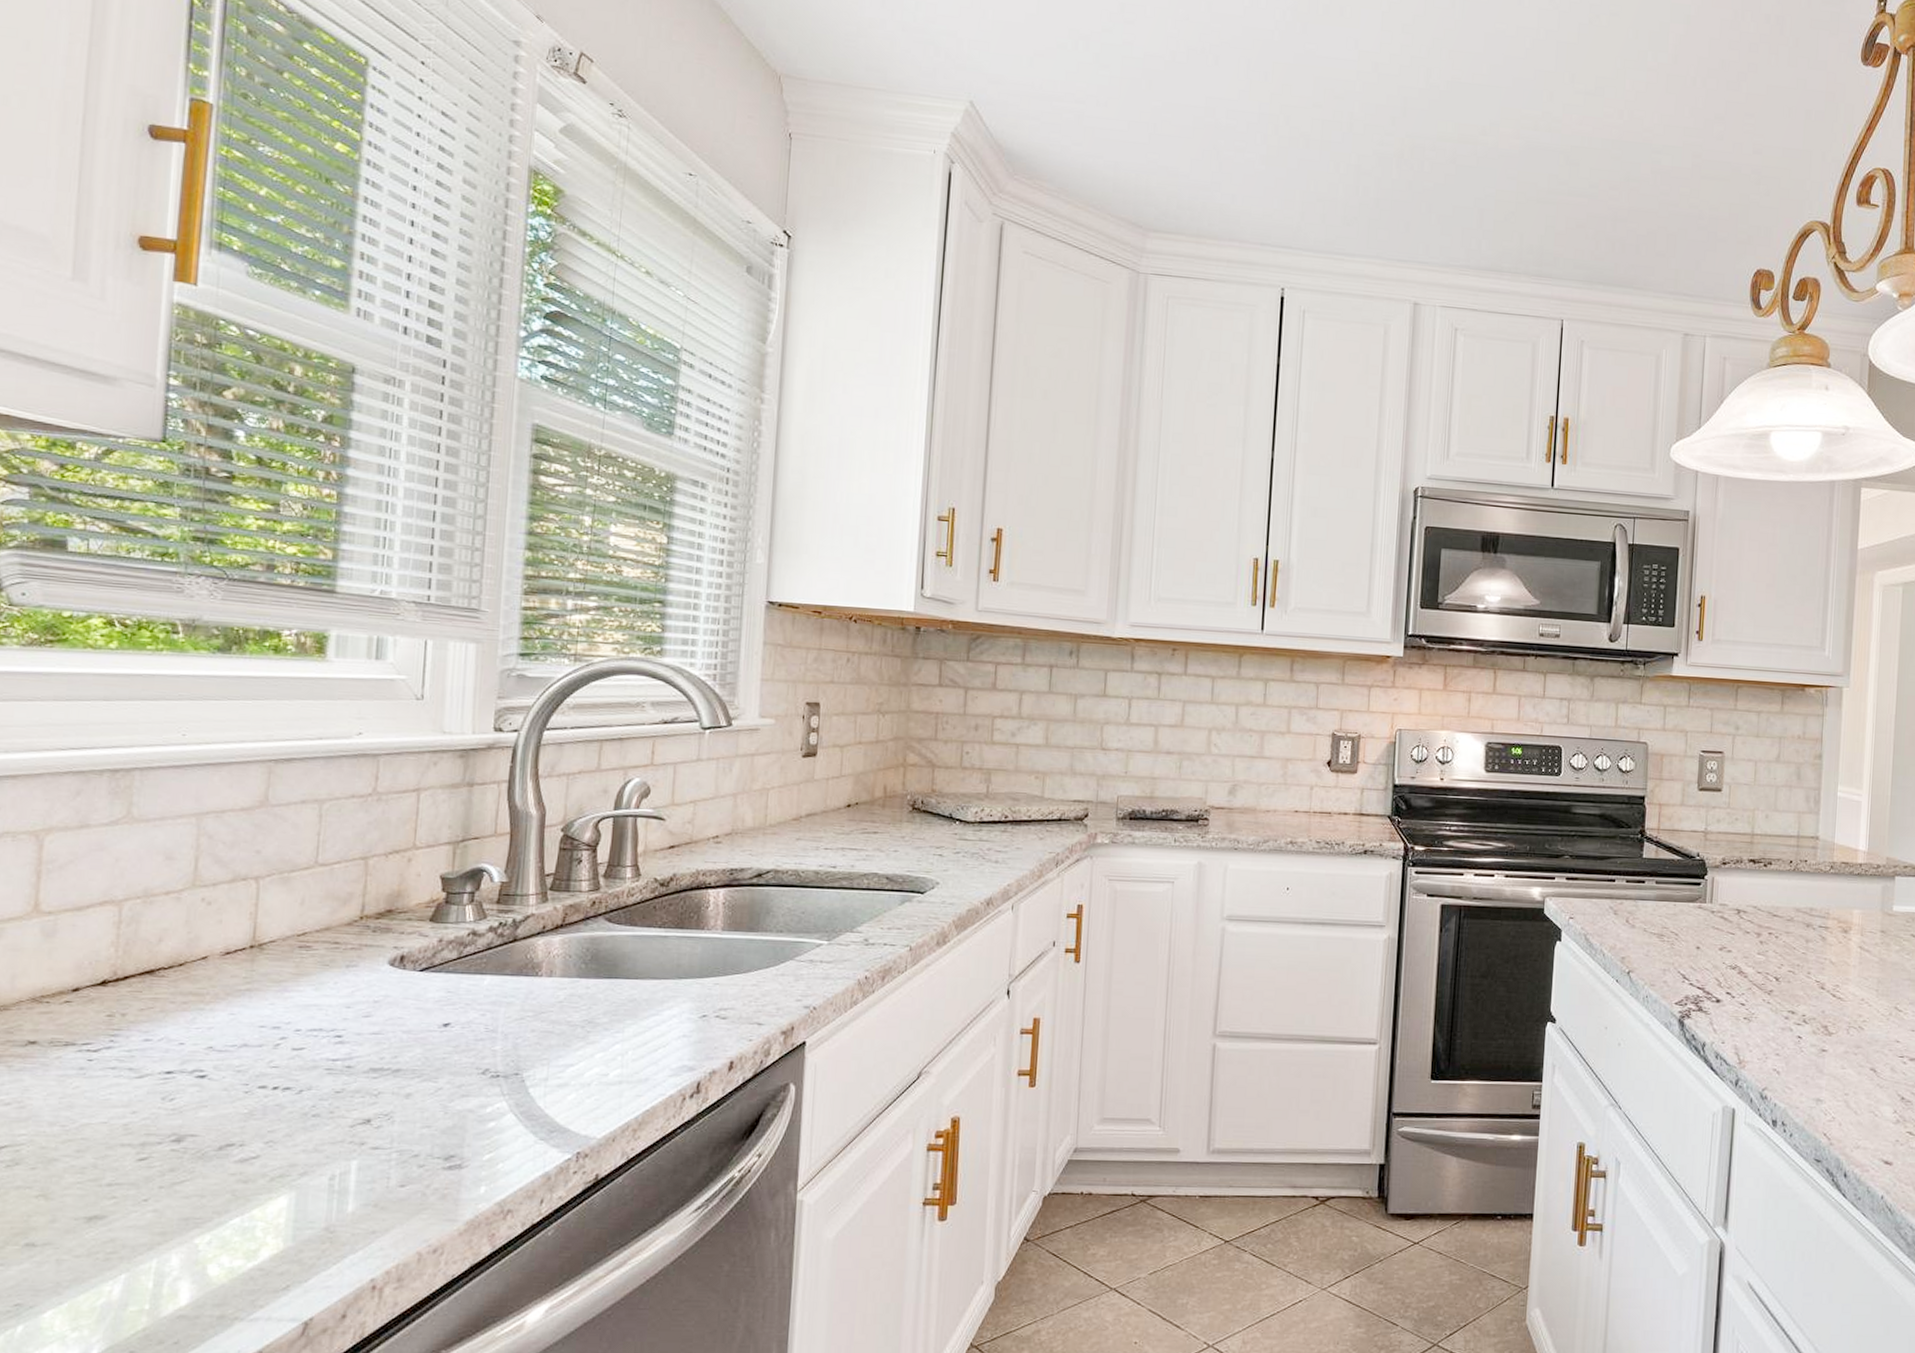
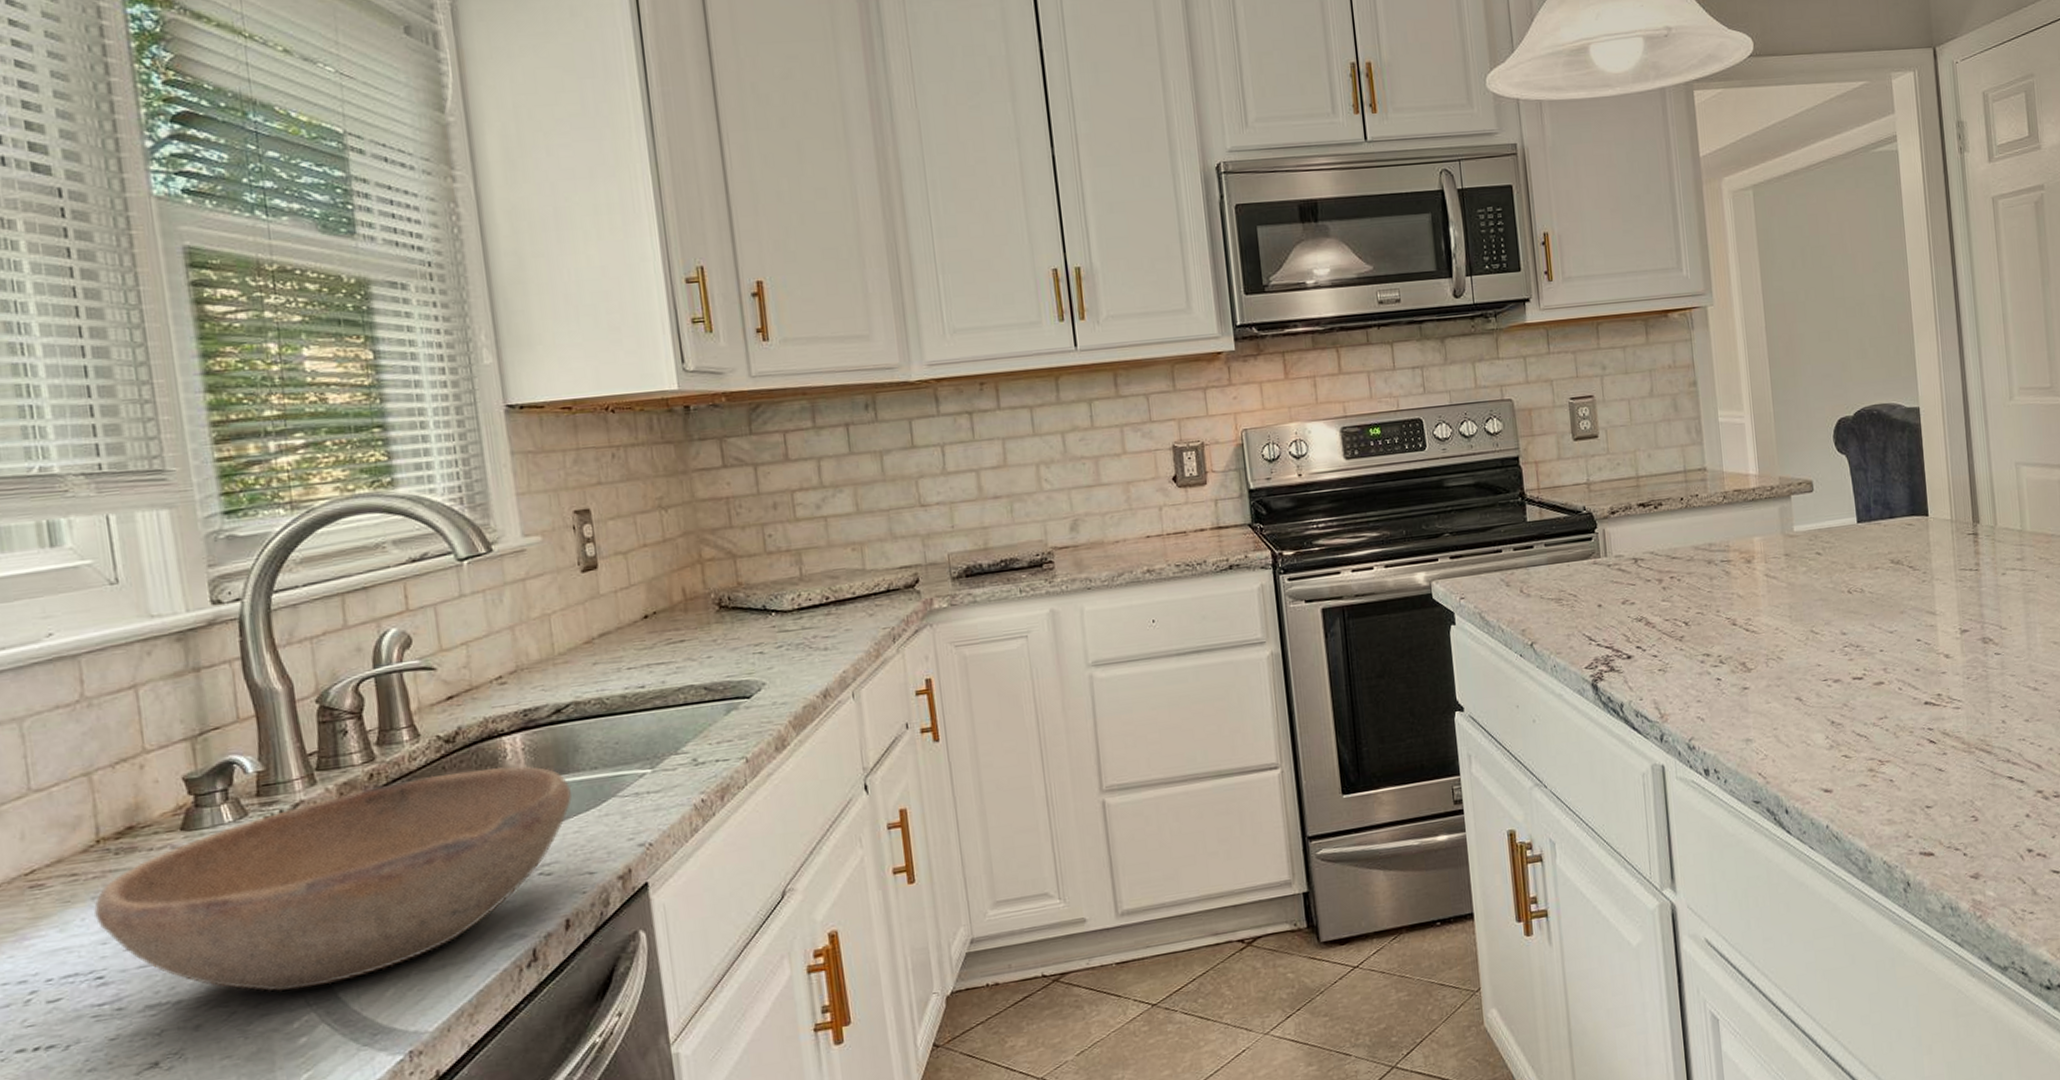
bowl: none [346,912,758,1080] -> present [94,766,572,992]

